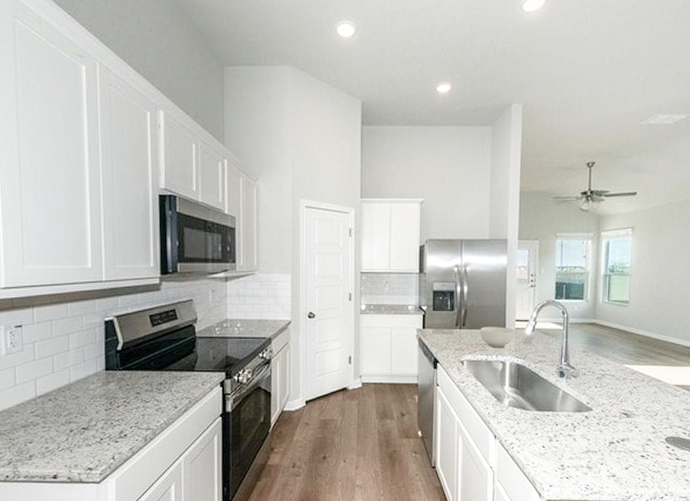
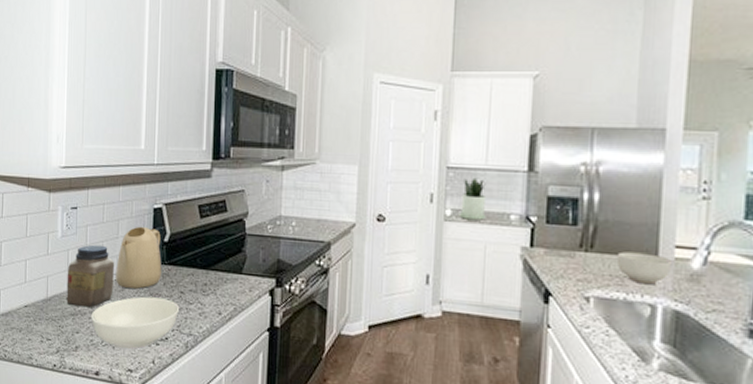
jar: none [15,359,68,419] -> present [66,244,115,308]
bowl: none [44,400,137,451] -> present [91,296,180,350]
kettle: none [69,338,116,396] -> present [116,226,162,289]
planter: none [371,279,391,312] -> present [459,177,486,220]

